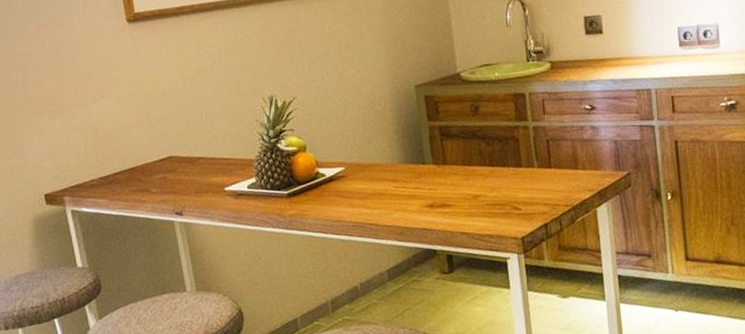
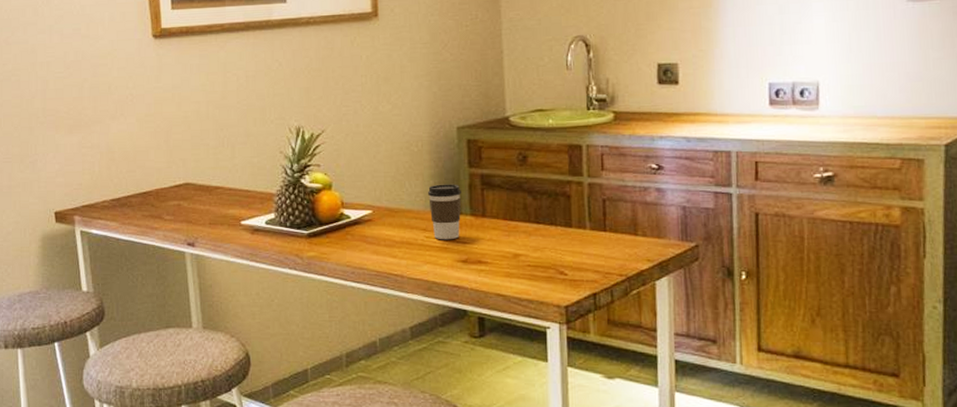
coffee cup: none [393,137,425,189] -> present [428,184,461,240]

